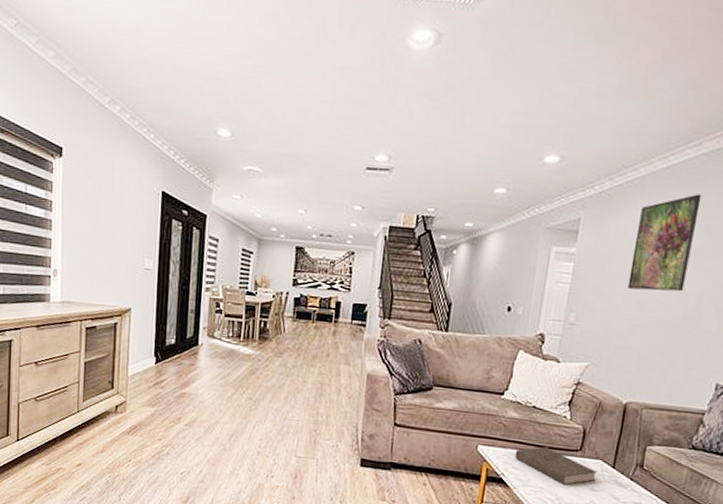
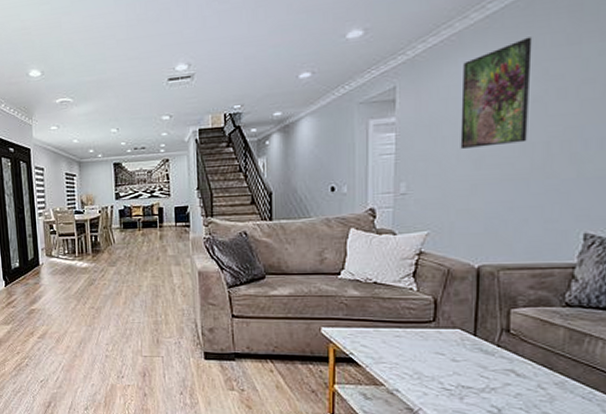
book: present [514,447,597,486] -> none [362,322,457,359]

